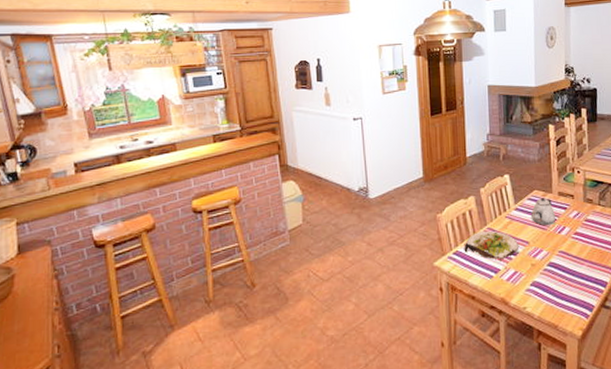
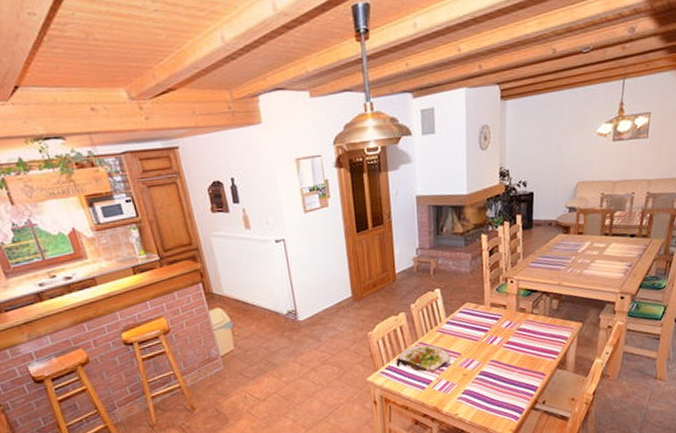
teapot: present [531,198,556,225] -> none [463,310,488,337]

